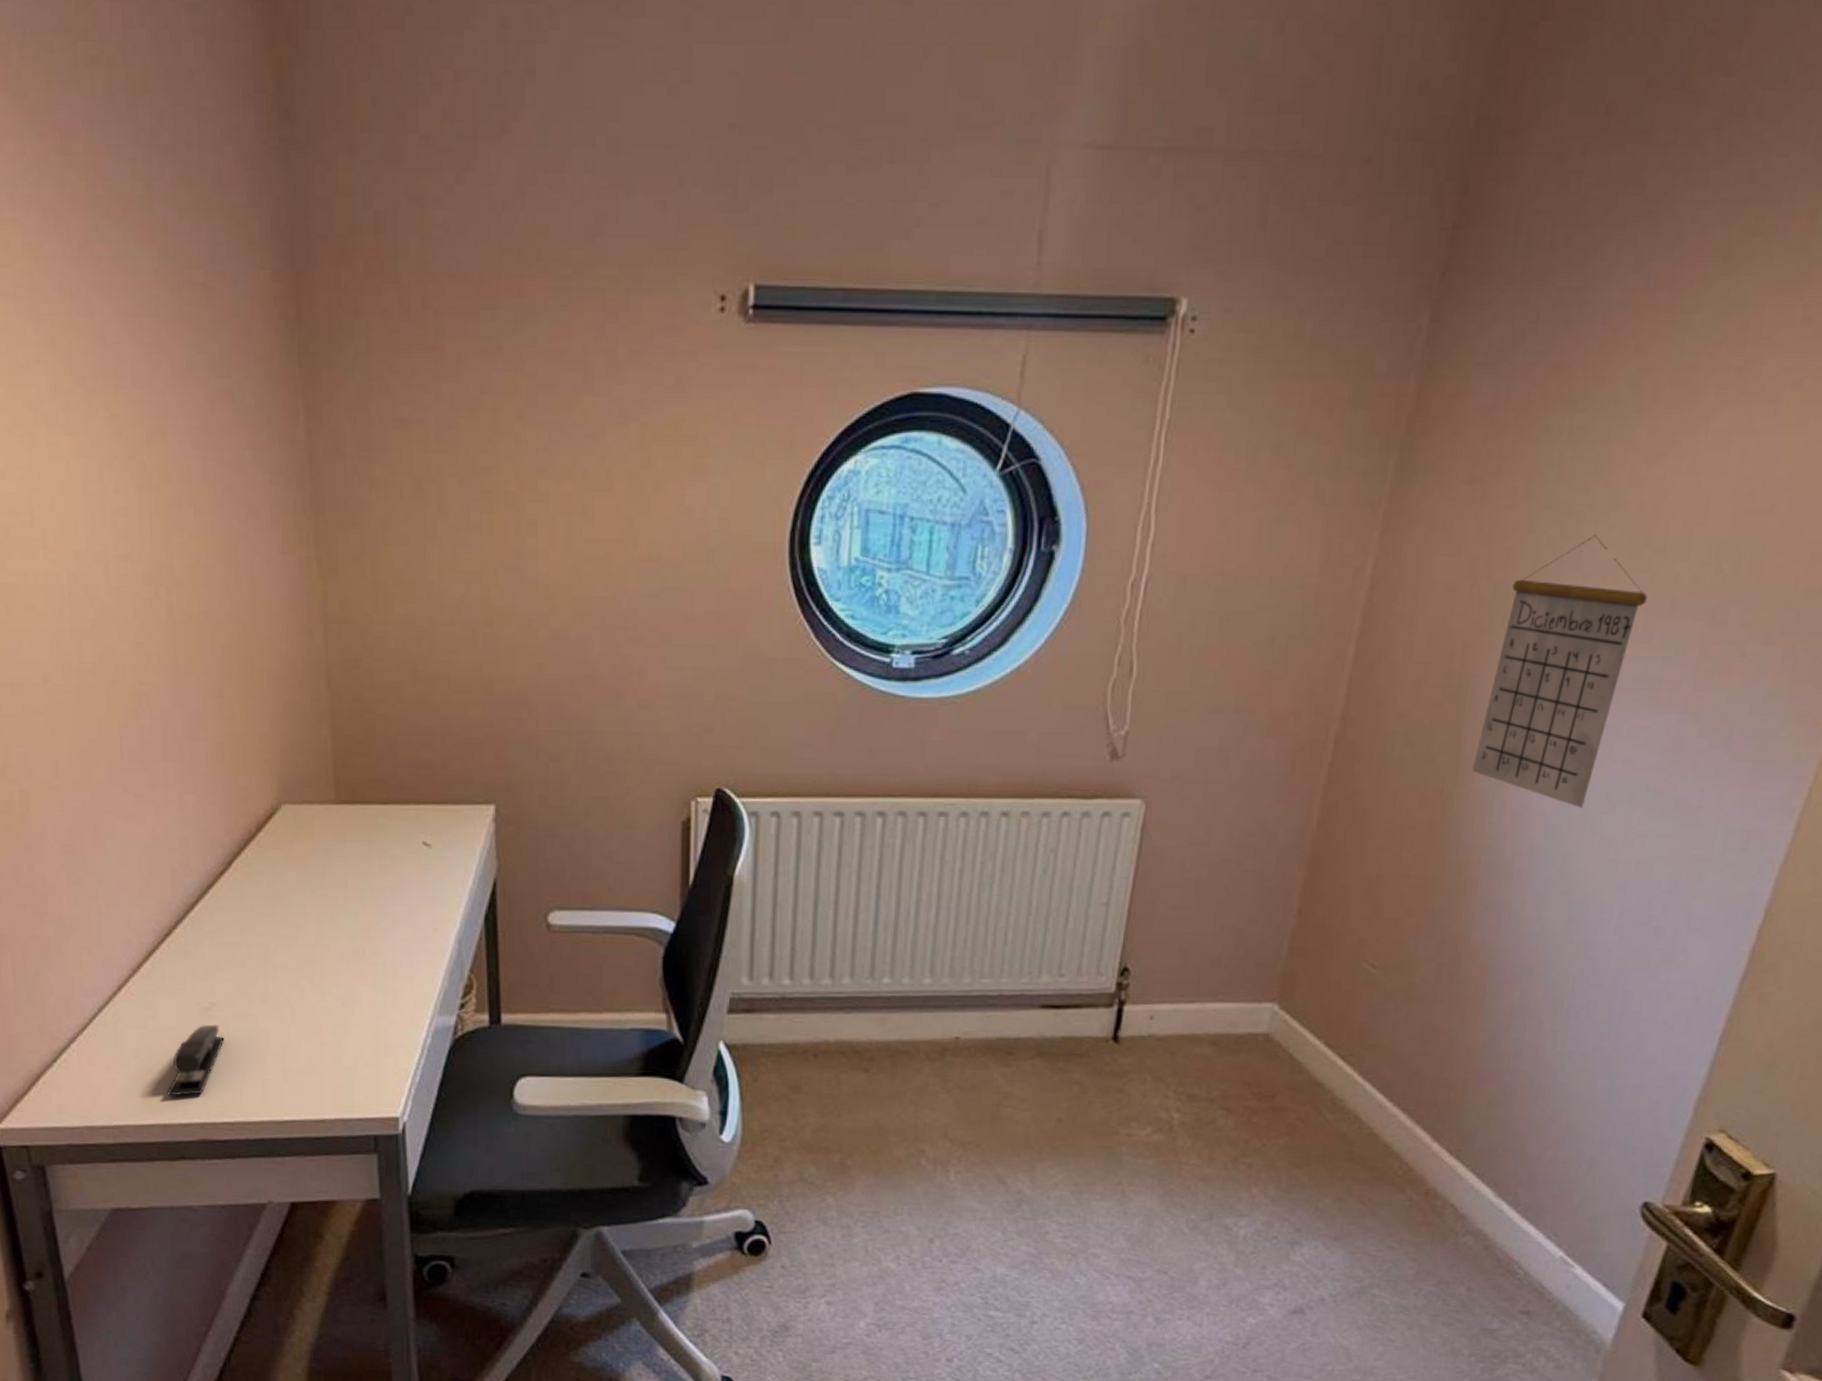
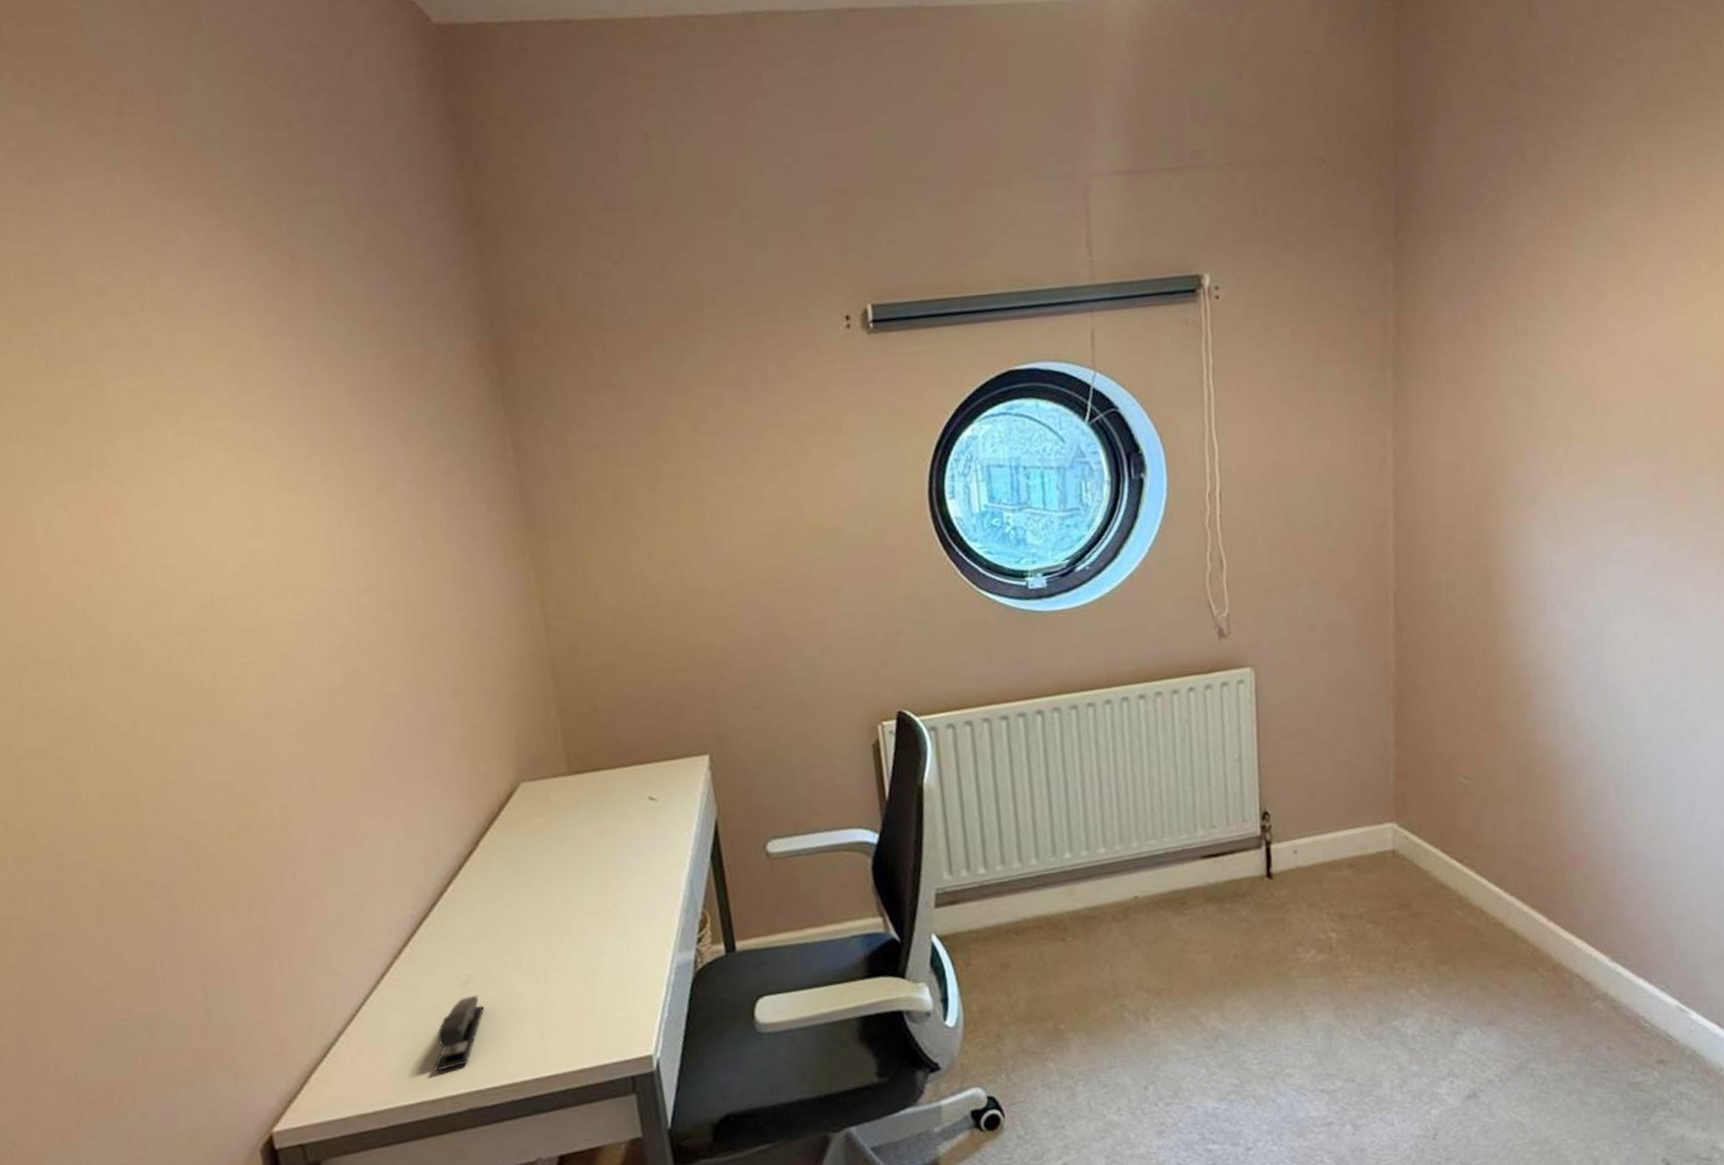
calendar: present [1471,534,1647,808] -> none [1502,408,1605,622]

